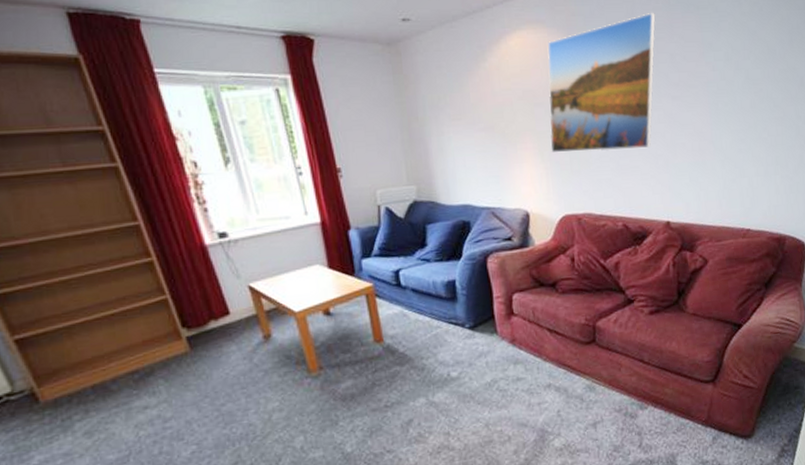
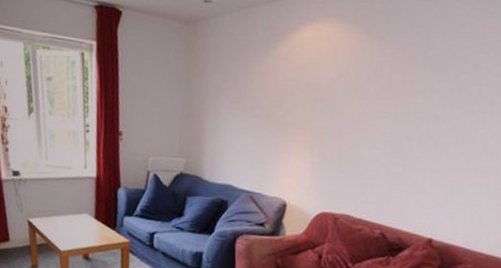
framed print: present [547,12,656,153] -> none [322,18,468,161]

